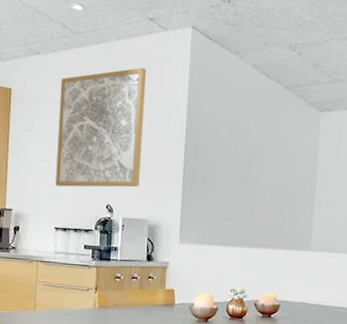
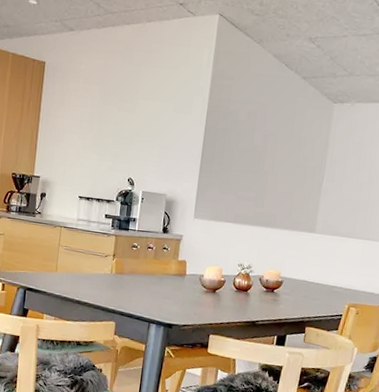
wall art: present [55,67,147,188] -> none [82,49,174,163]

